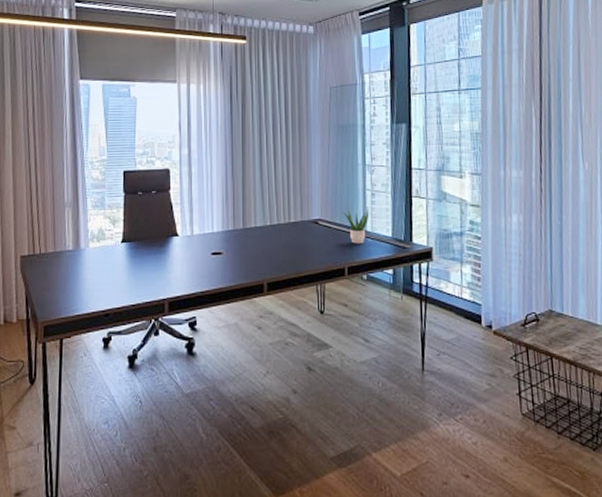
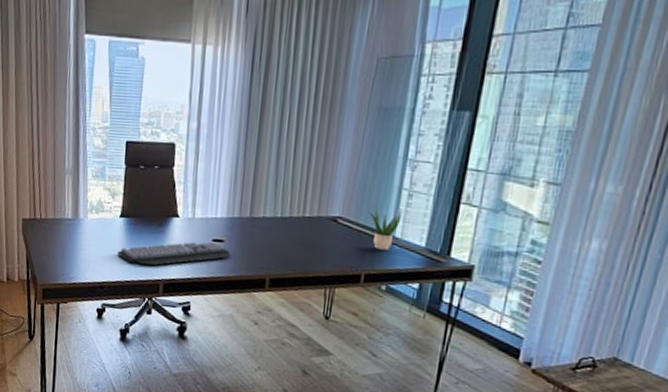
keyboard: none [121,255,228,287] -> present [117,241,230,266]

